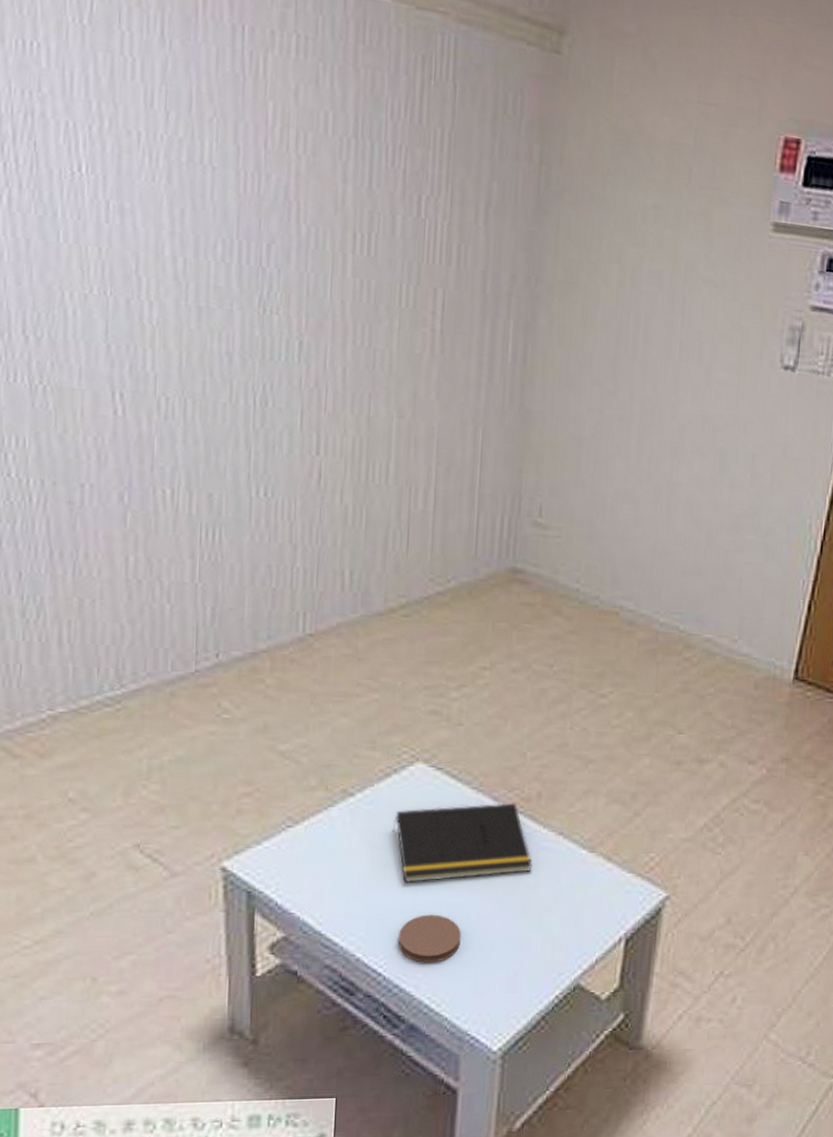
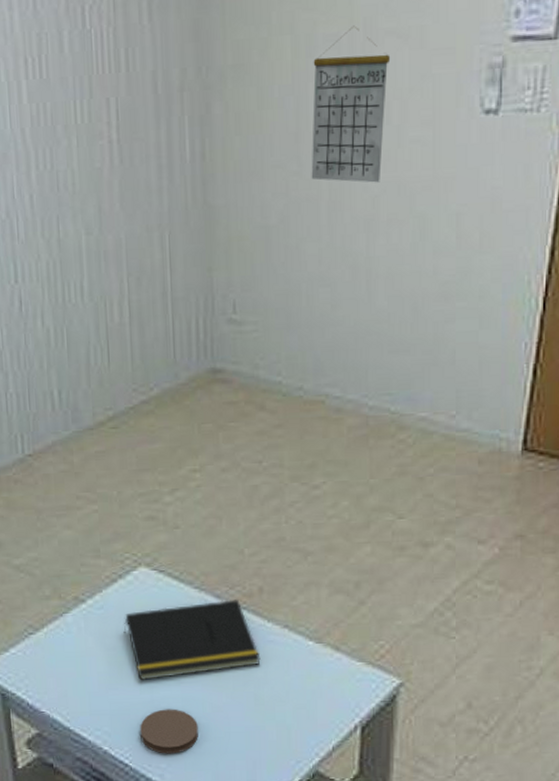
calendar: none [625,268,707,415] -> present [311,25,391,183]

